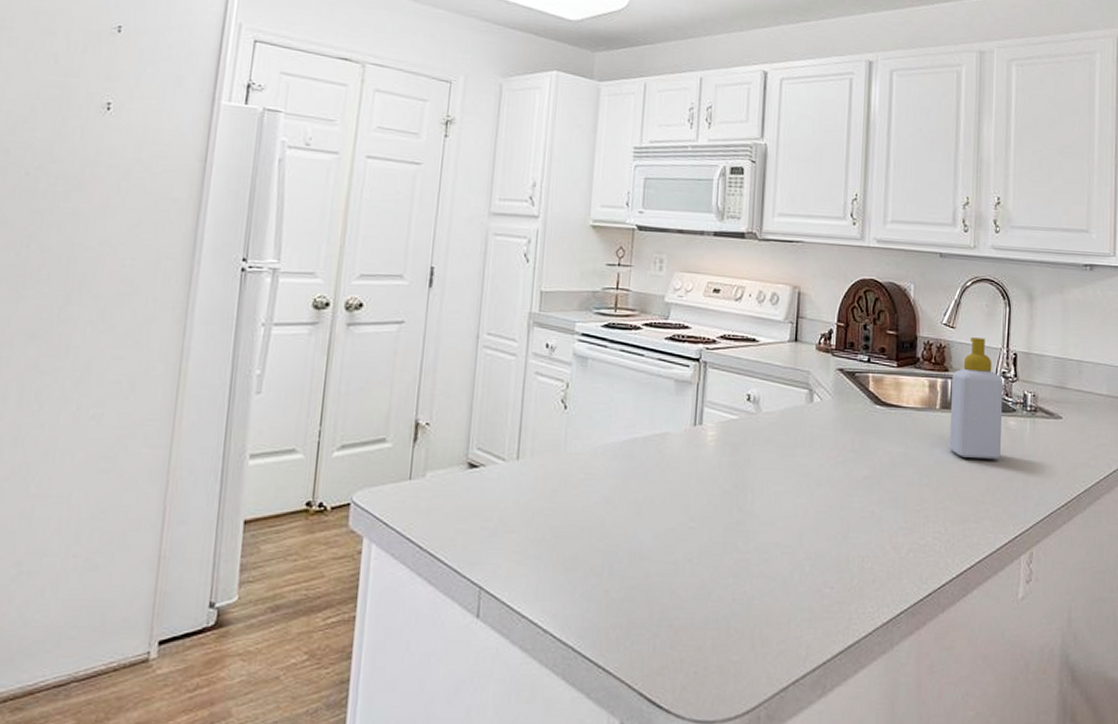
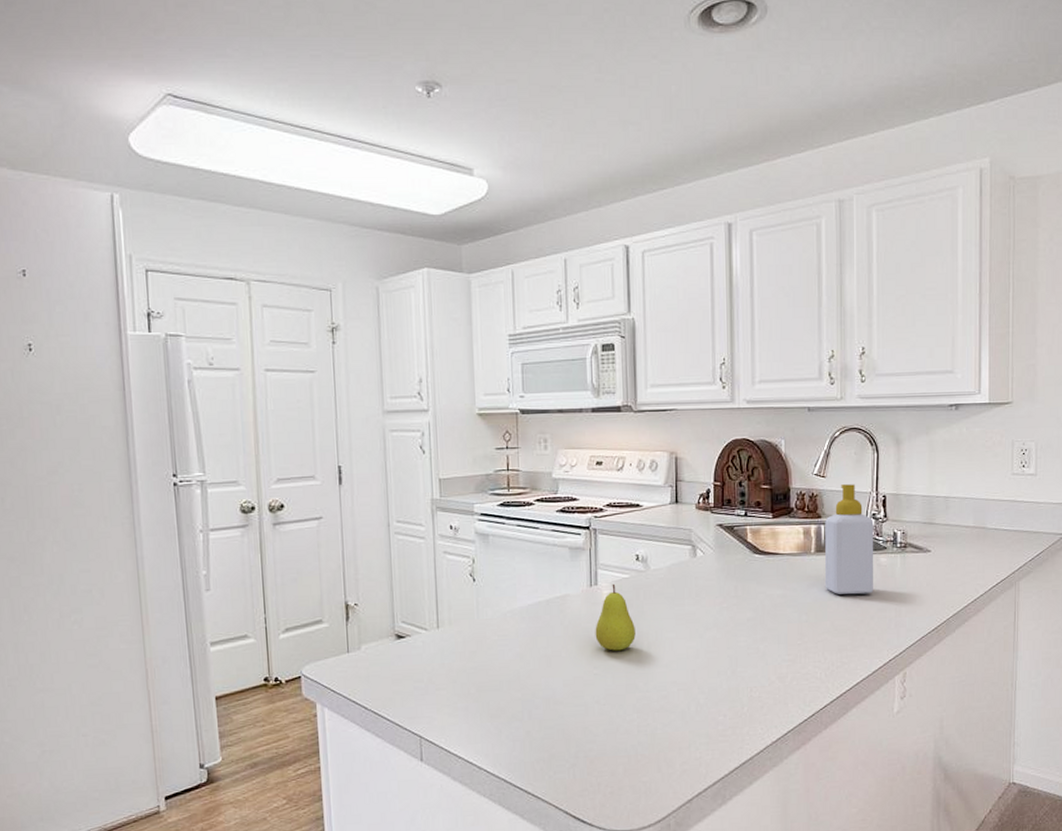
fruit: none [694,424,740,502] -> present [595,583,636,651]

